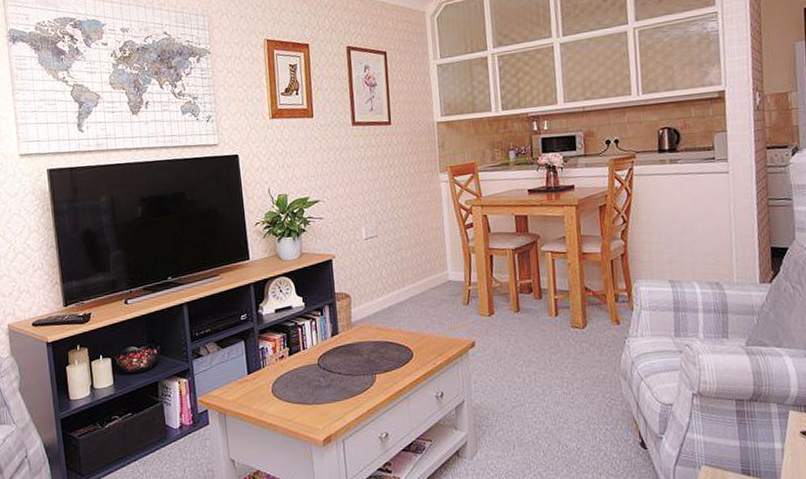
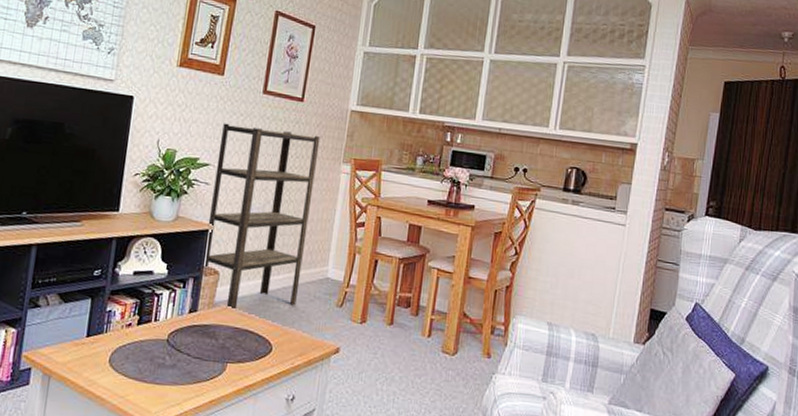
shelving unit: none [323,153,426,327] -> present [205,123,320,311]

